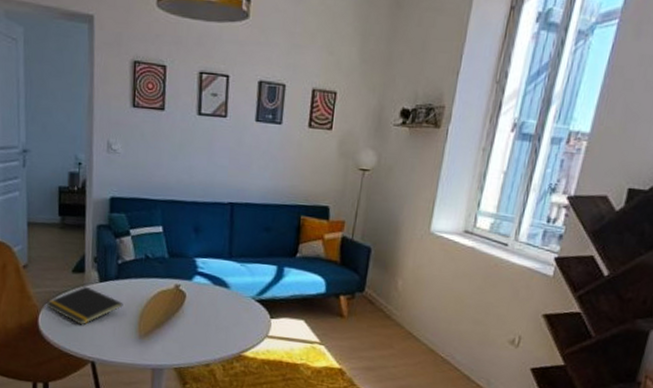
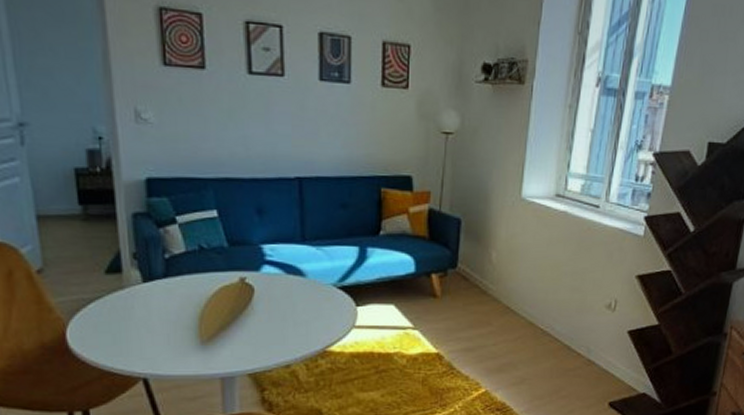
notepad: present [46,286,123,325] -> none [74,289,177,337]

